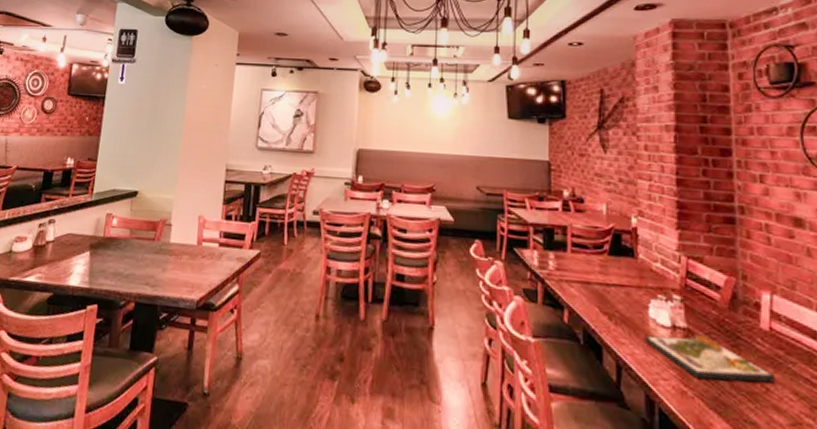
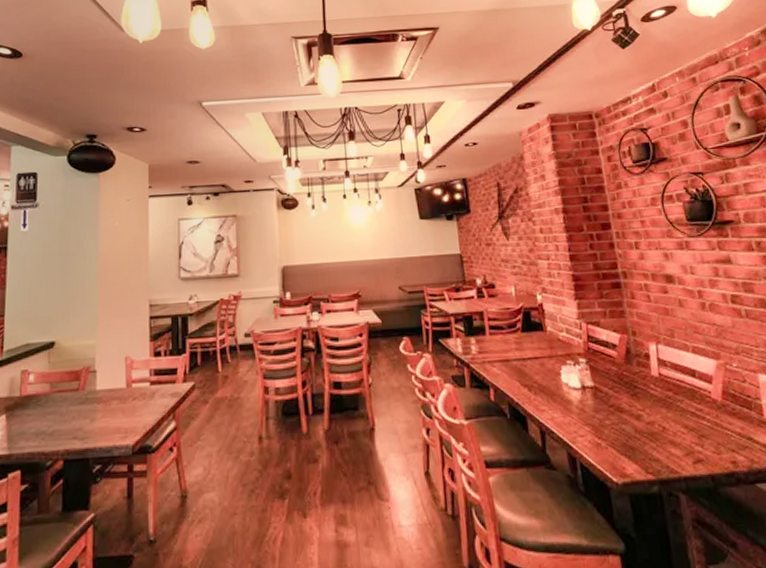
dinner plate: present [644,333,777,383] -> none [560,389,670,429]

